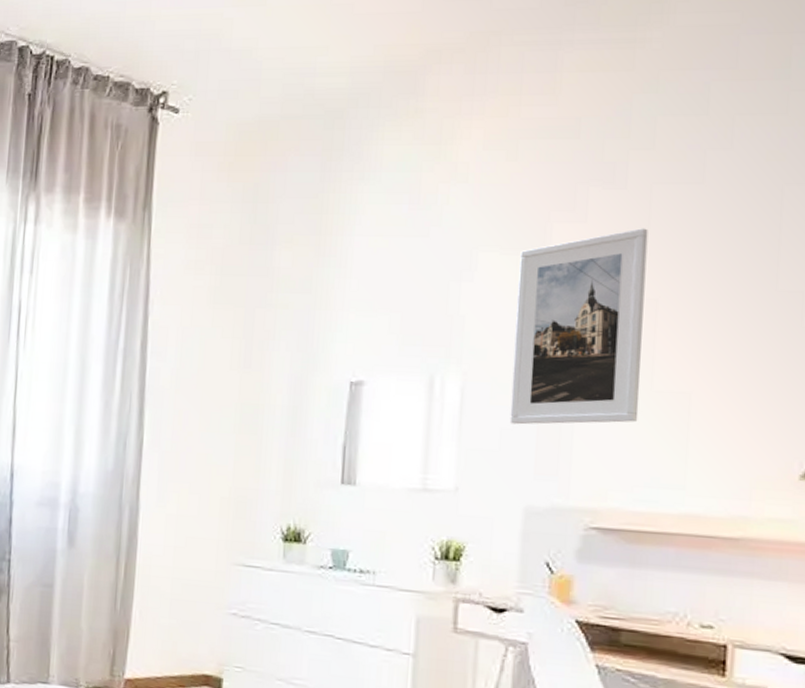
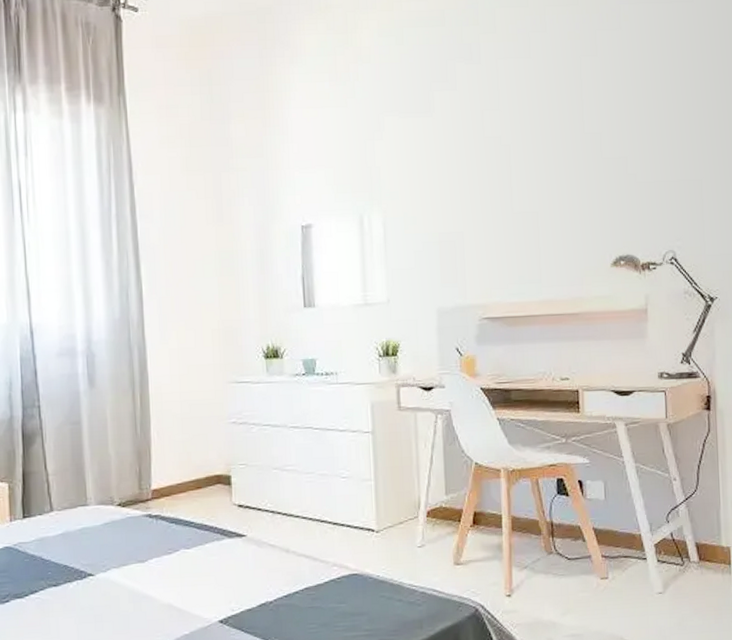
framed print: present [509,228,648,425] -> none [413,92,506,247]

